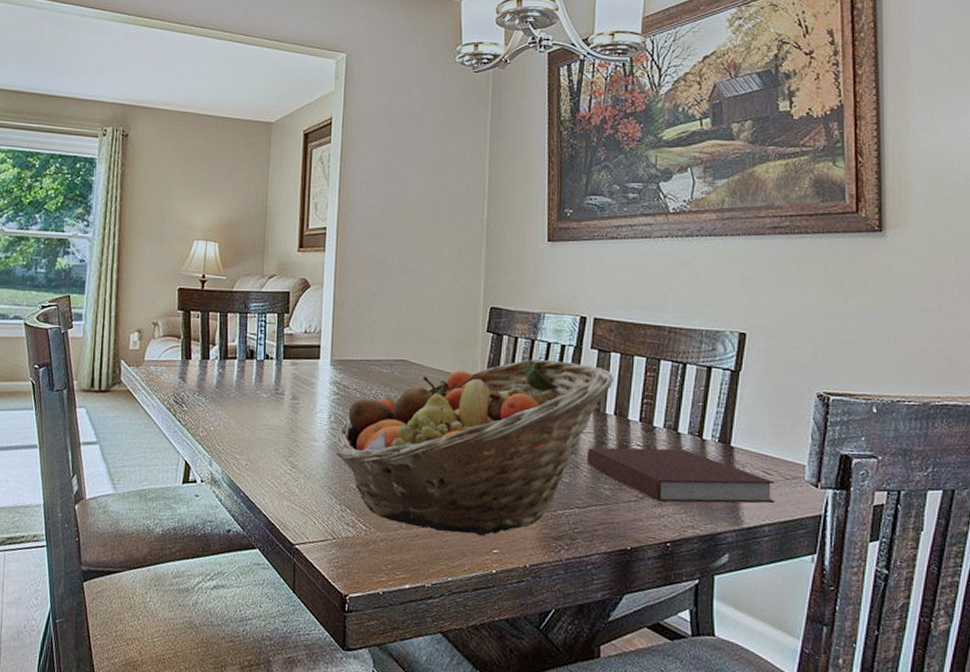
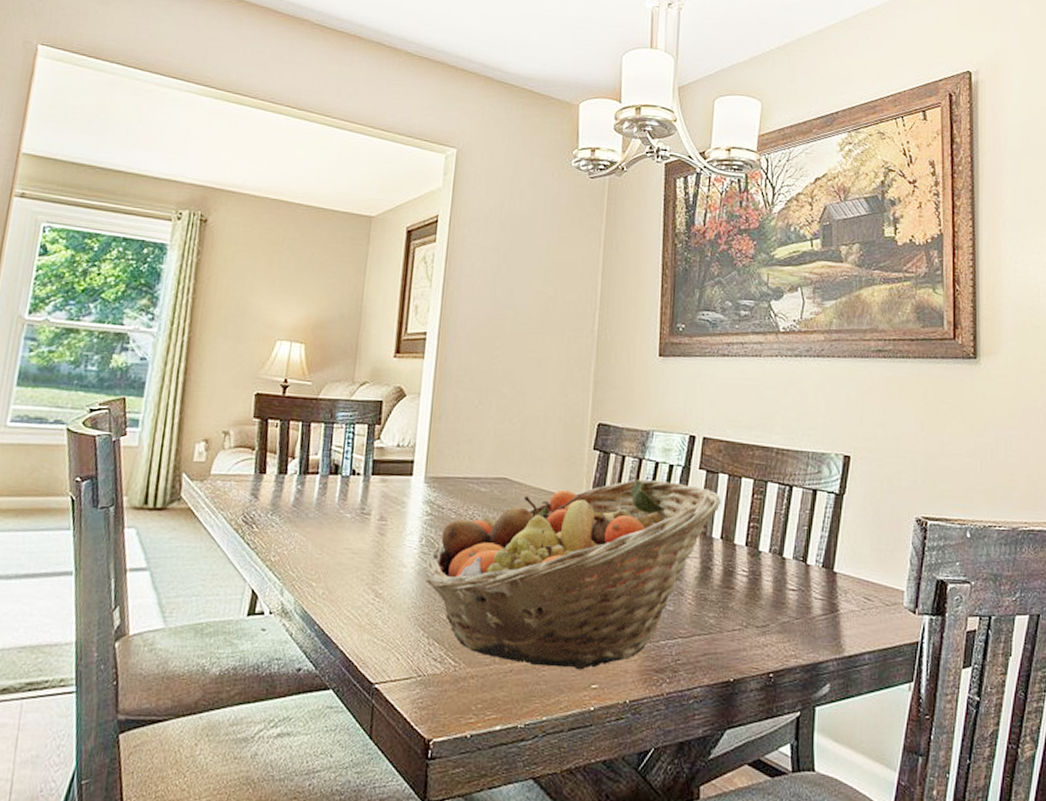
notebook: present [586,447,776,504] -> none [691,573,876,631]

